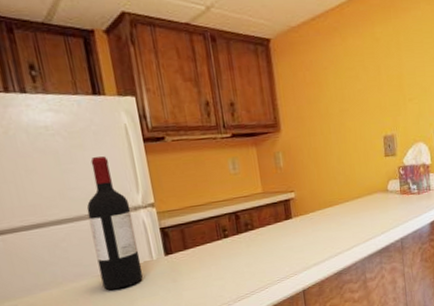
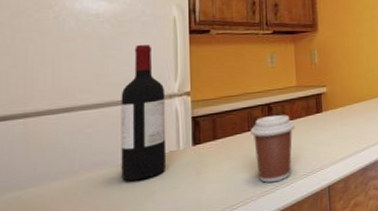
coffee cup: none [219,222,265,289] -> present [250,114,294,183]

